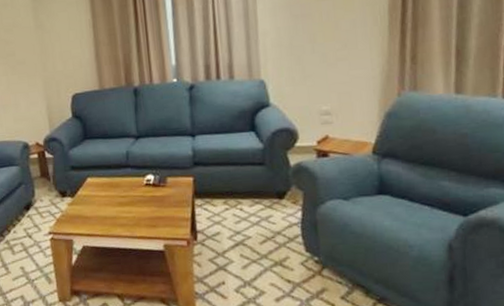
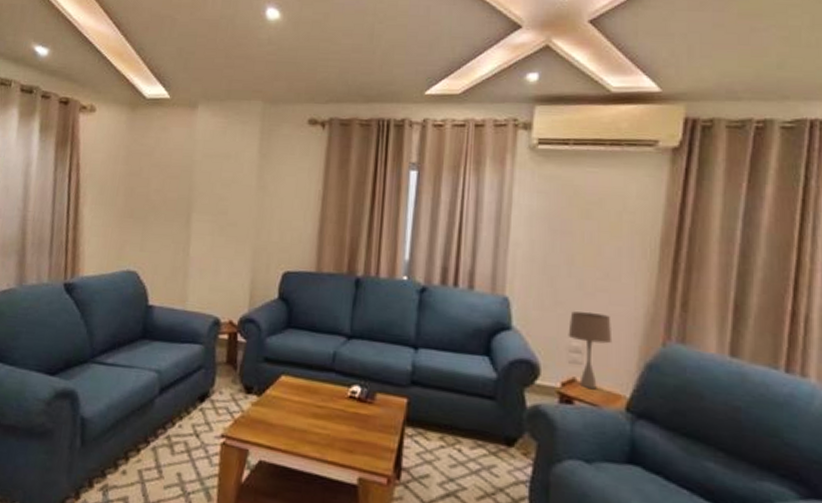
table lamp: none [317,79,356,143] -> present [568,311,613,390]

